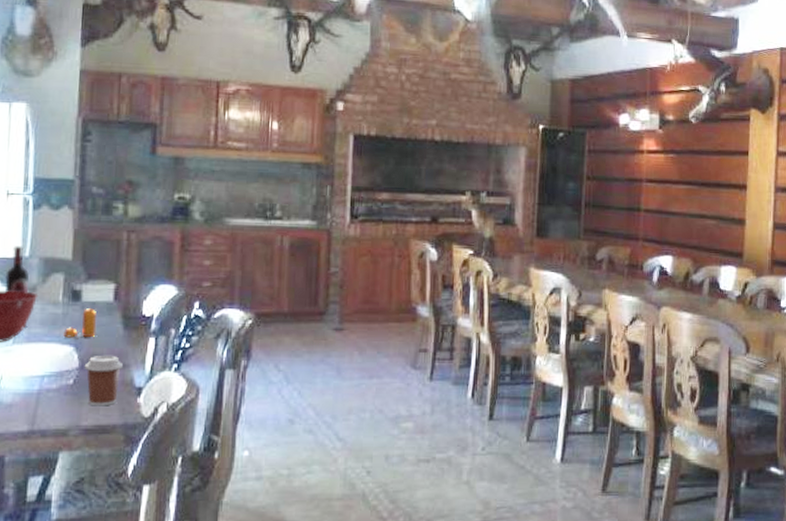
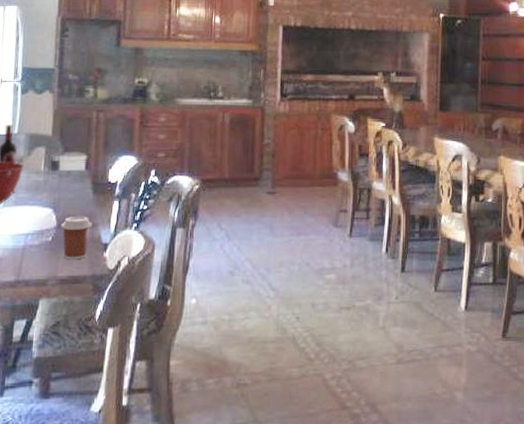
pepper shaker: present [63,308,97,338] -> none [44,176,72,202]

